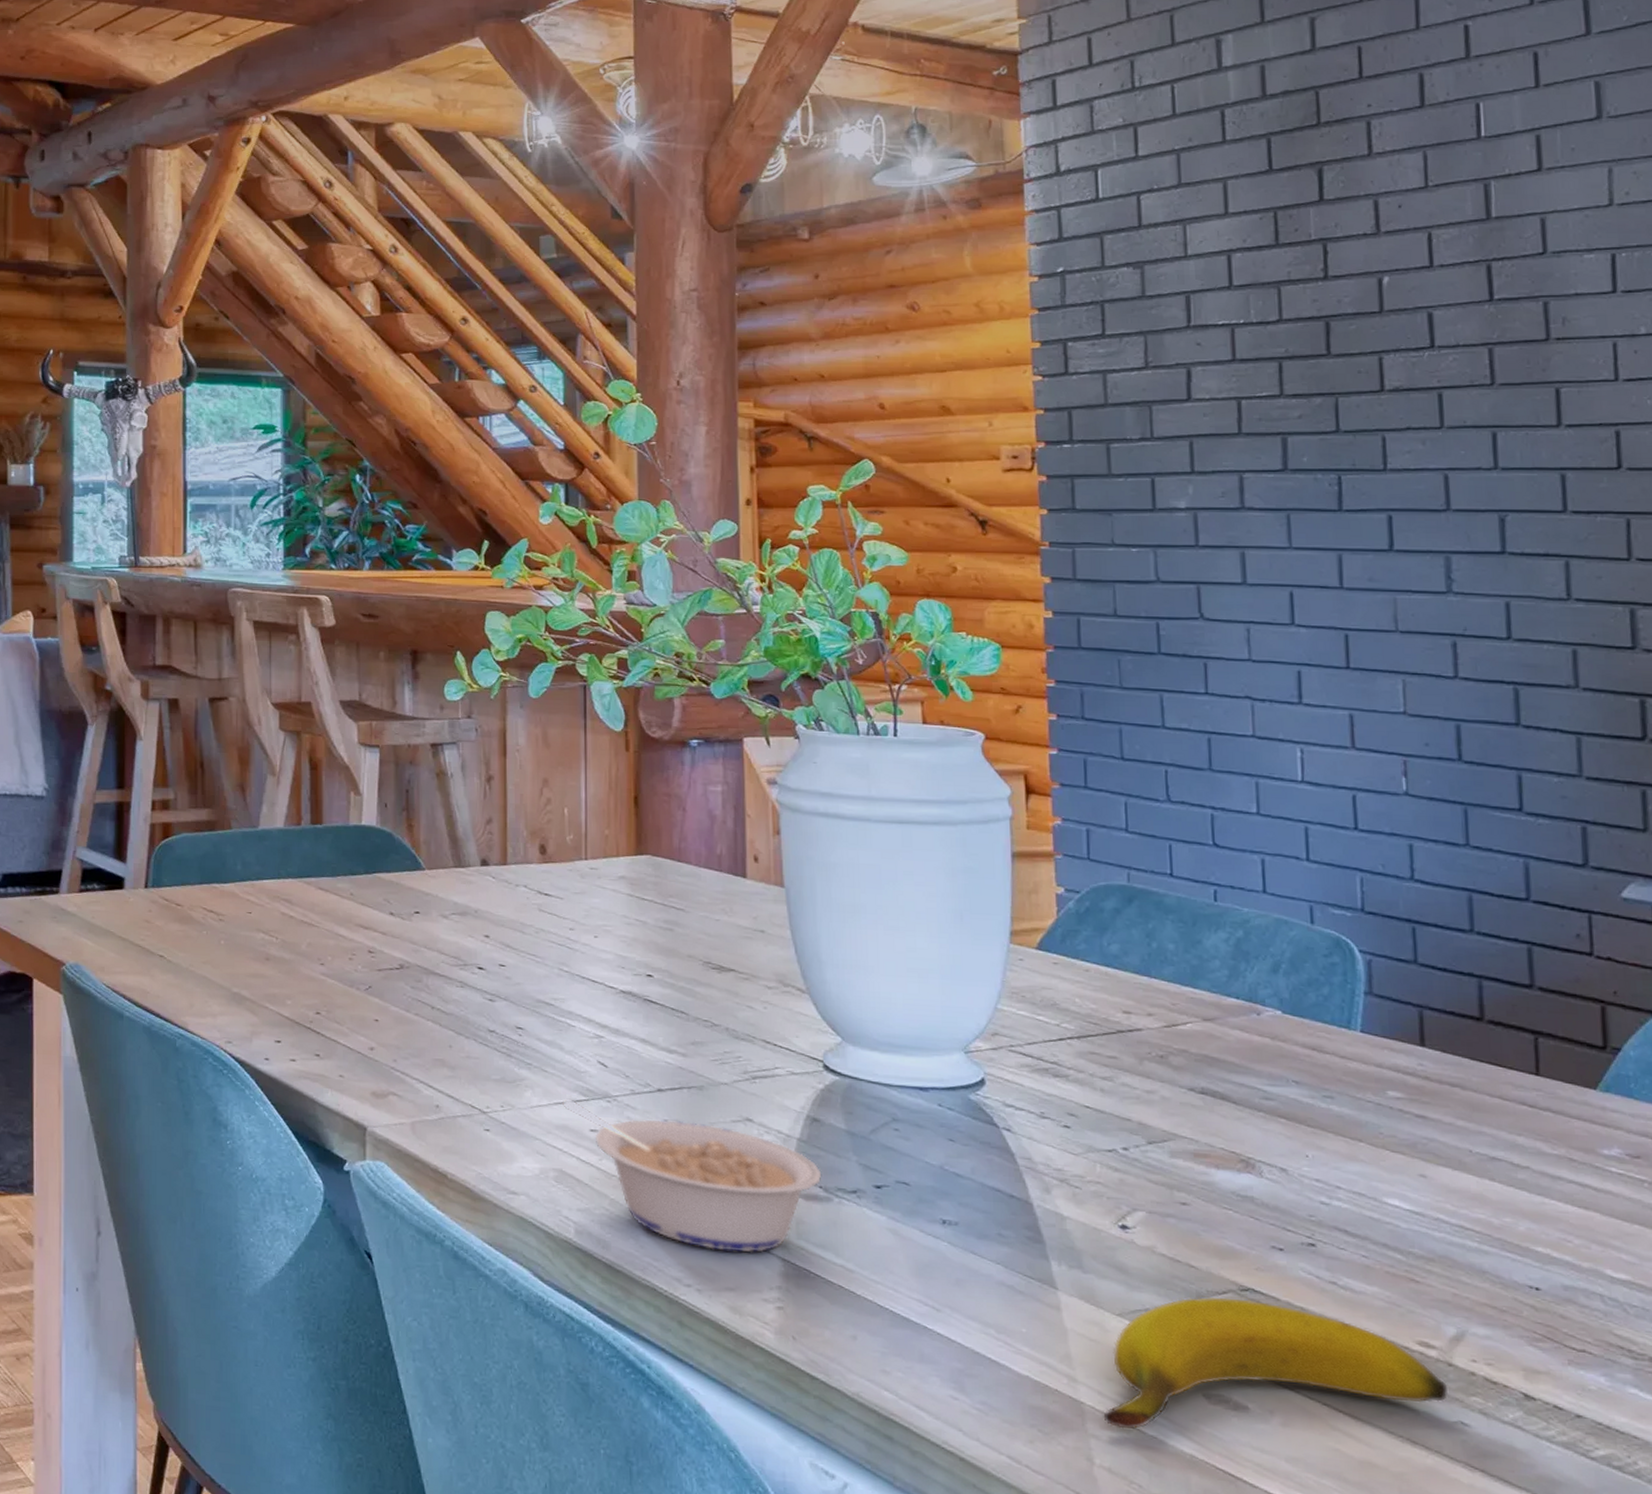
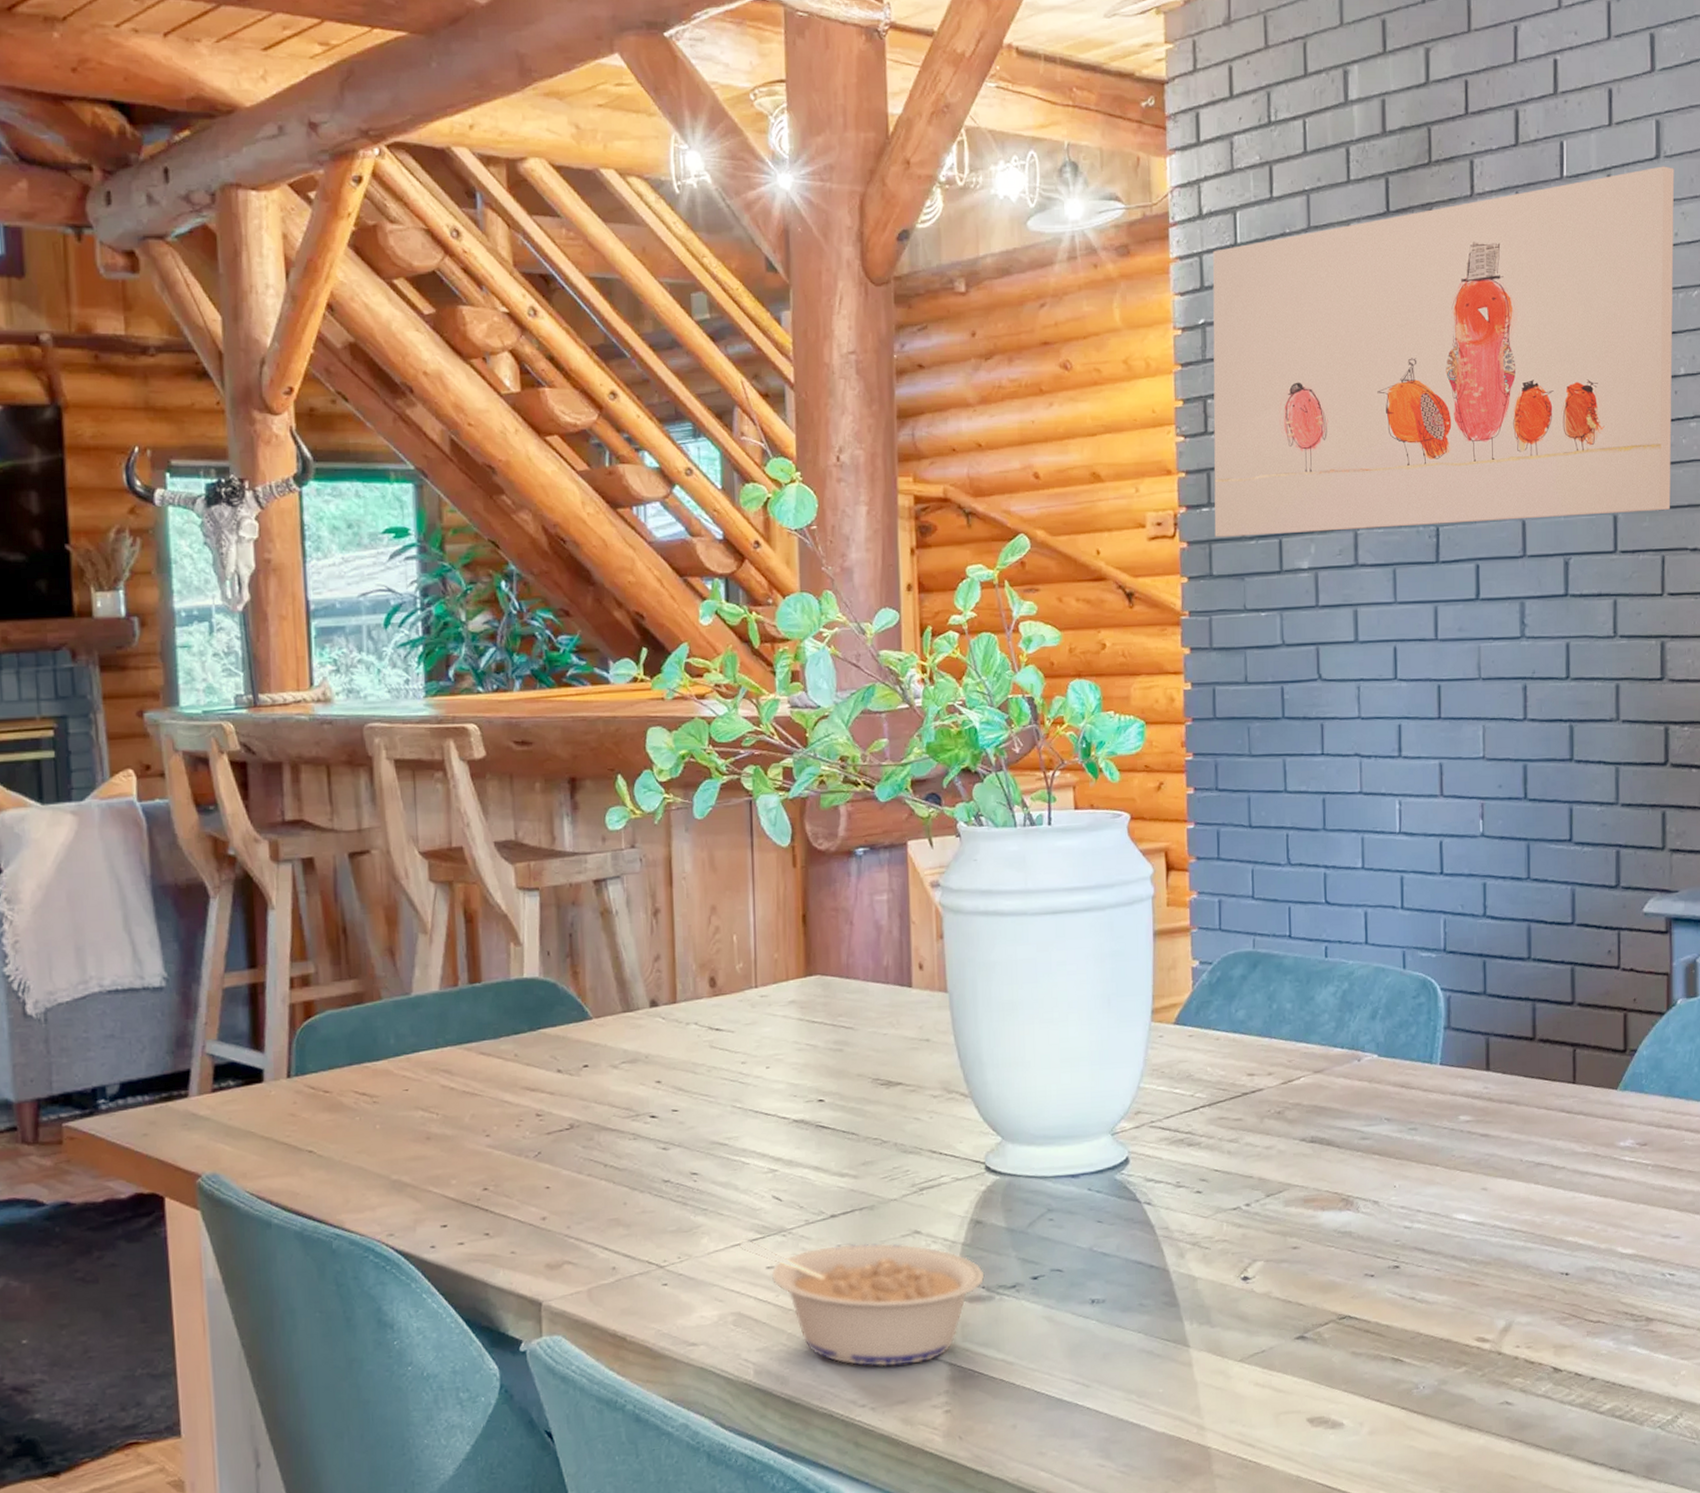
wall art: none [1072,126,1635,474] -> present [1212,166,1675,537]
banana: present [1103,1297,1449,1430] -> none [1226,1326,1498,1465]

